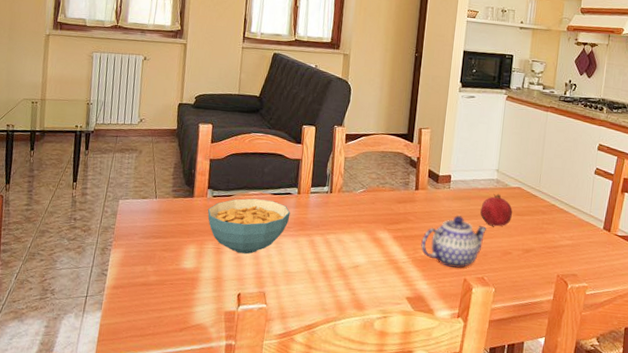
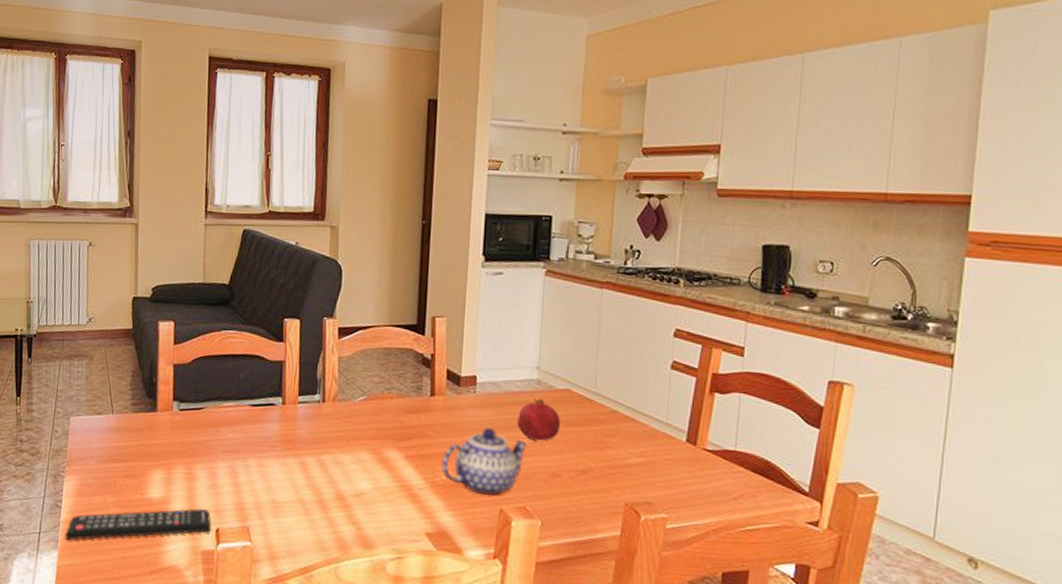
remote control: none [108,277,234,303] -> present [65,509,211,541]
cereal bowl: present [207,198,291,254] -> none [174,411,275,481]

